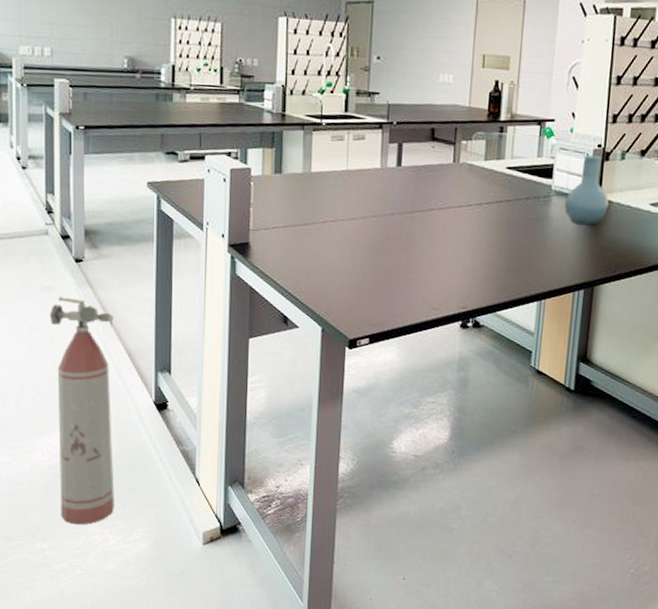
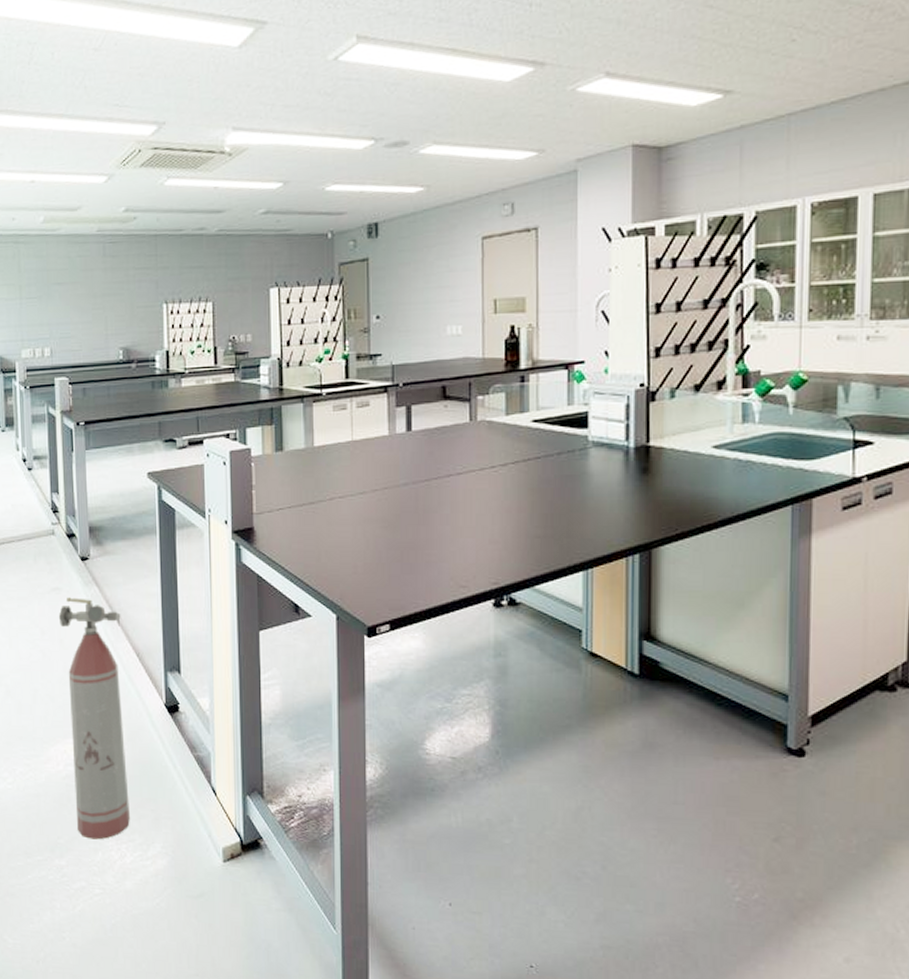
flask: present [564,155,609,226] -> none [606,397,661,479]

